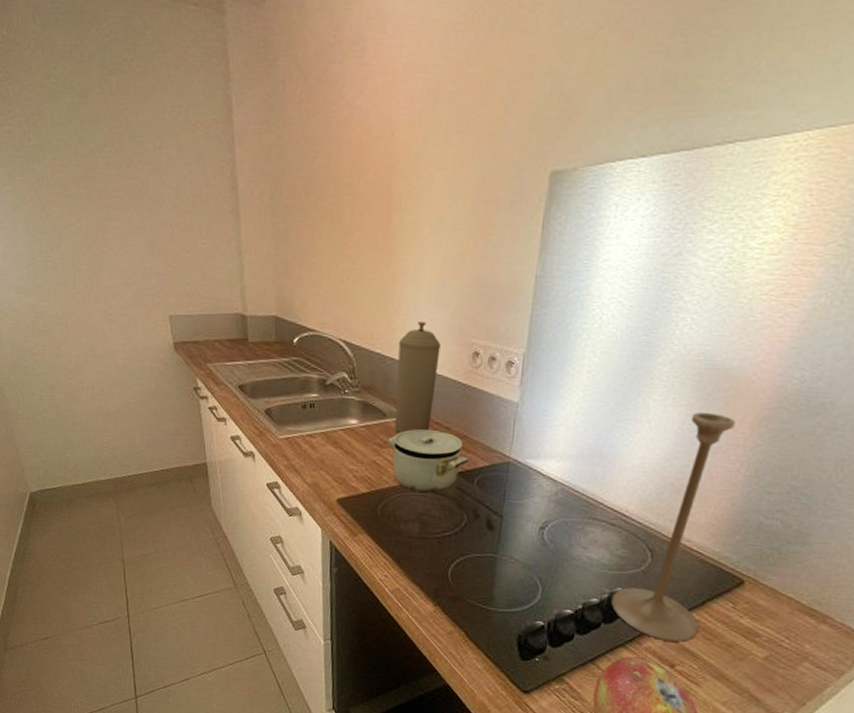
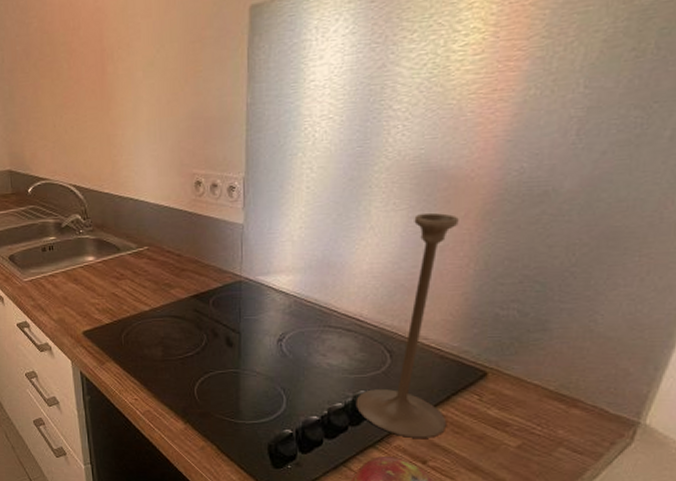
saucepan: present [388,429,469,493] -> none [125,258,202,317]
canister: present [394,322,441,434] -> none [125,159,164,266]

